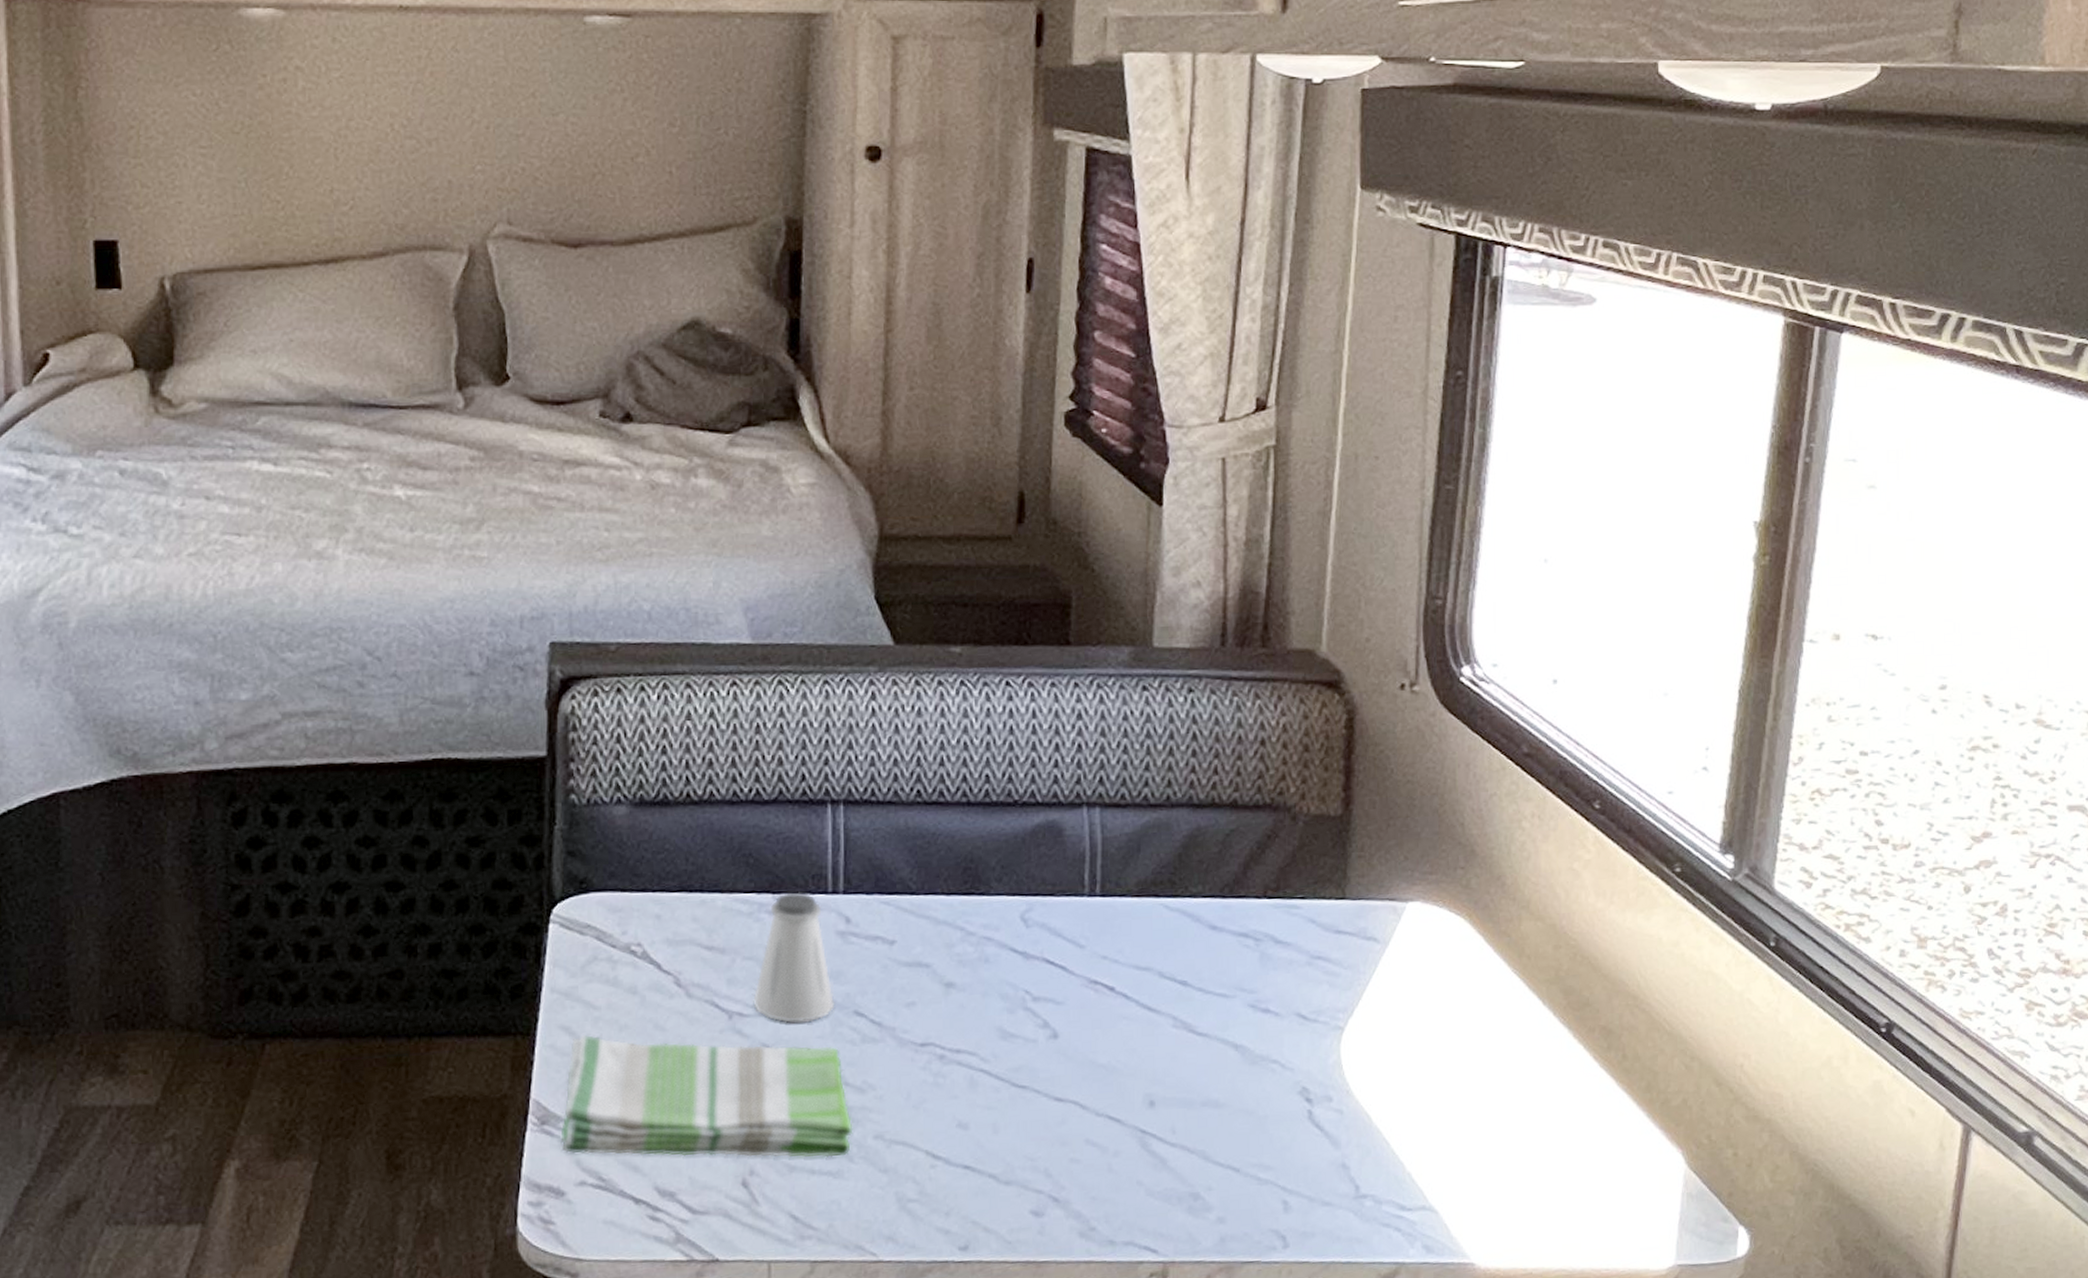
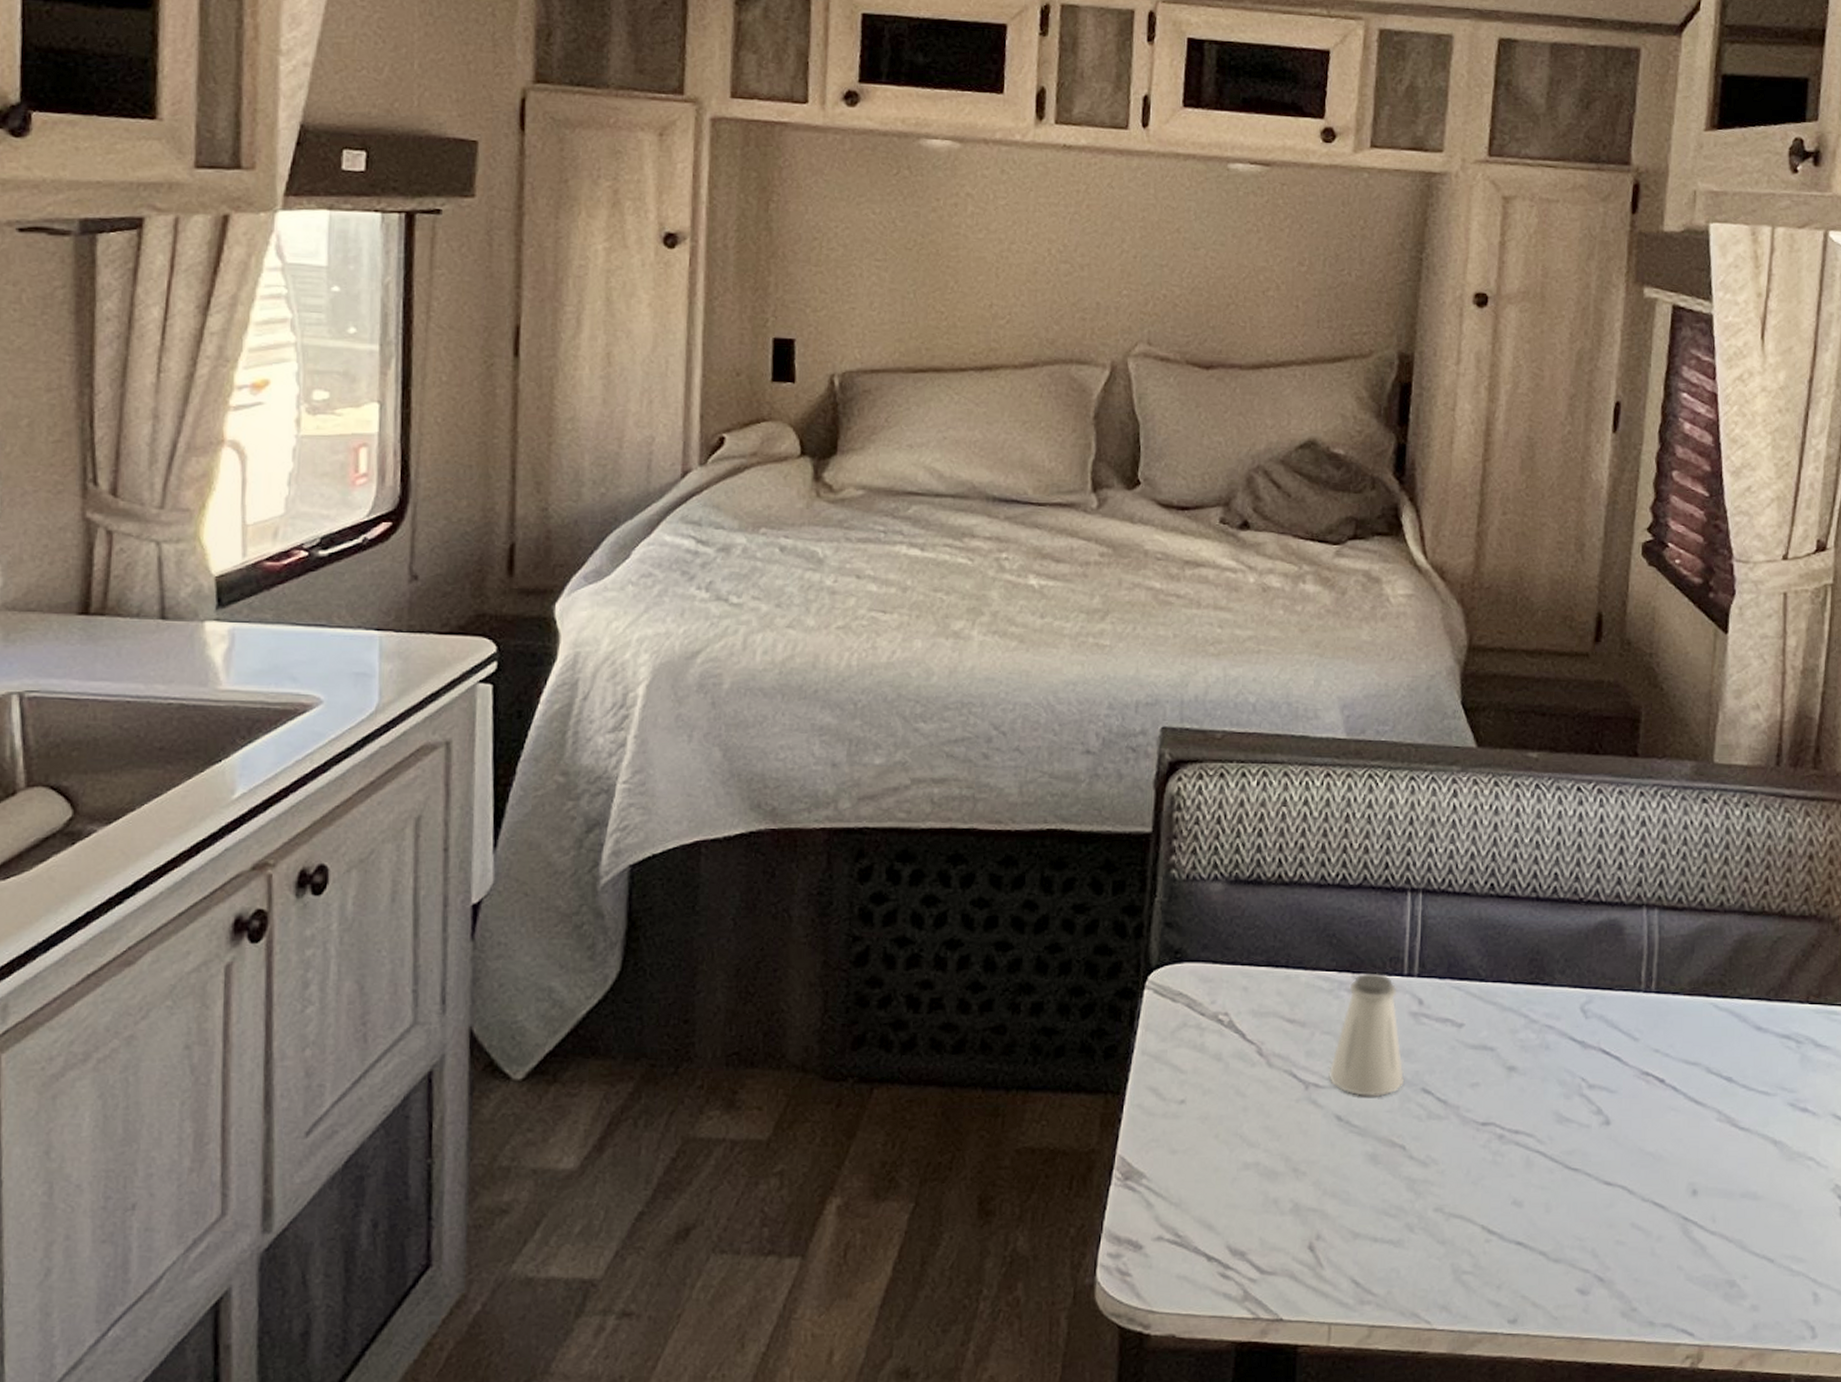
dish towel: present [560,1035,853,1158] -> none [1142,1097,1415,1227]

